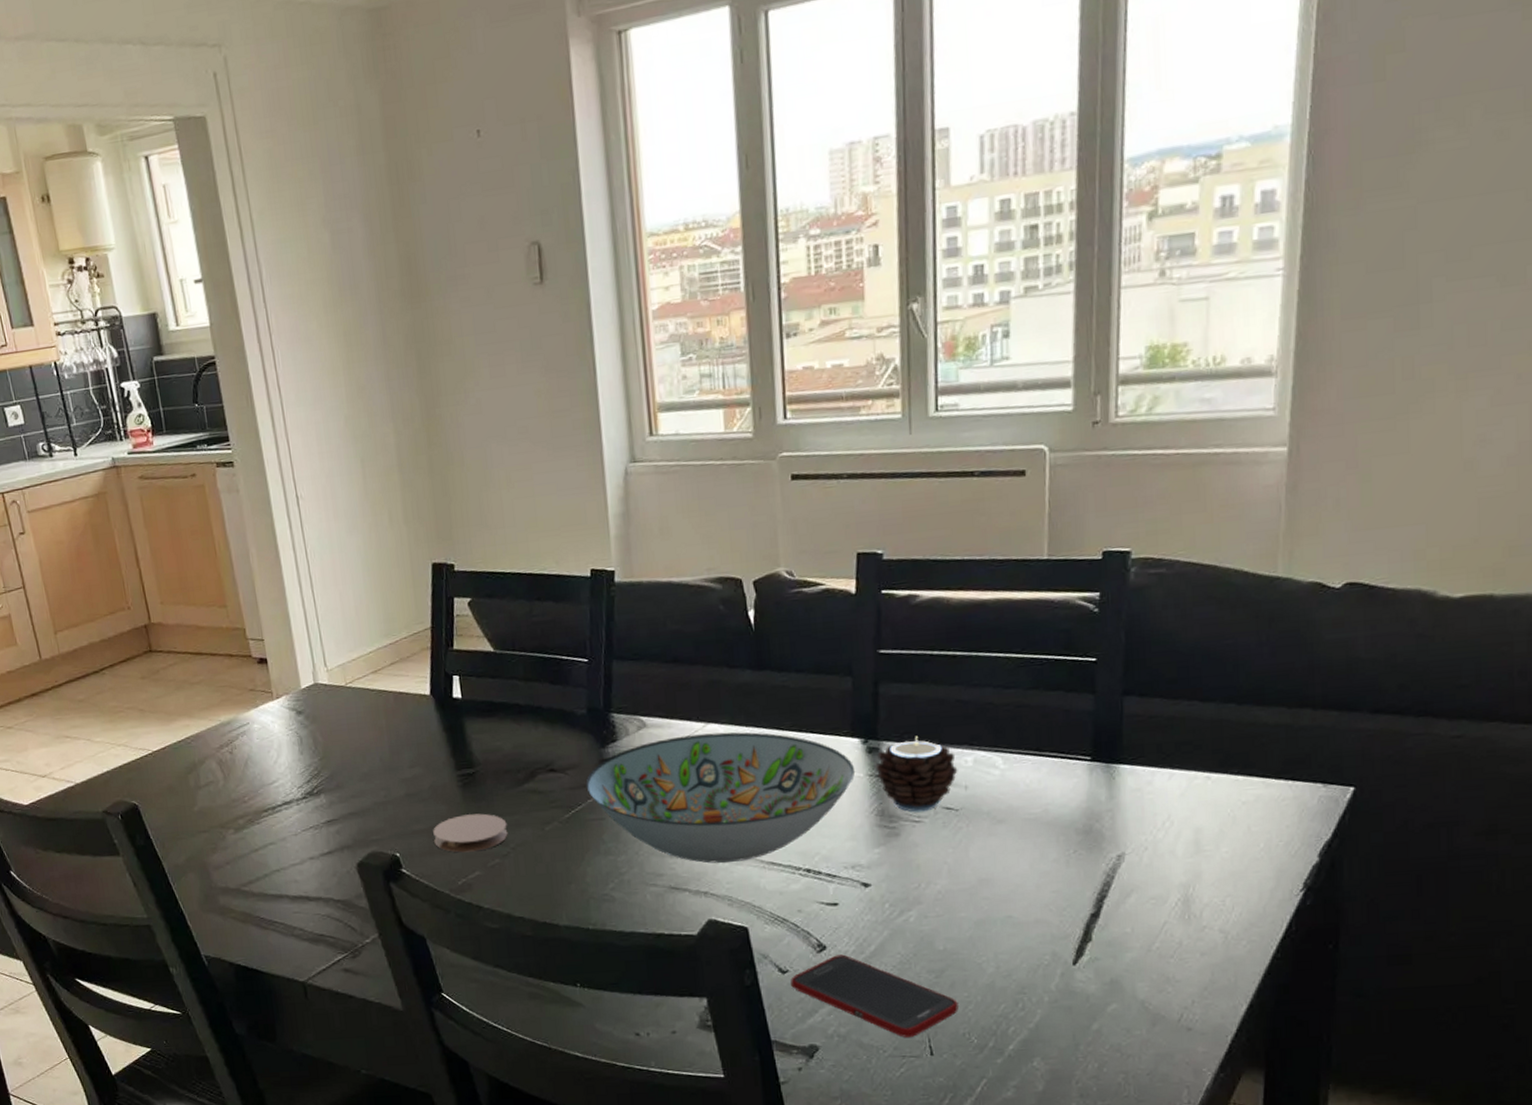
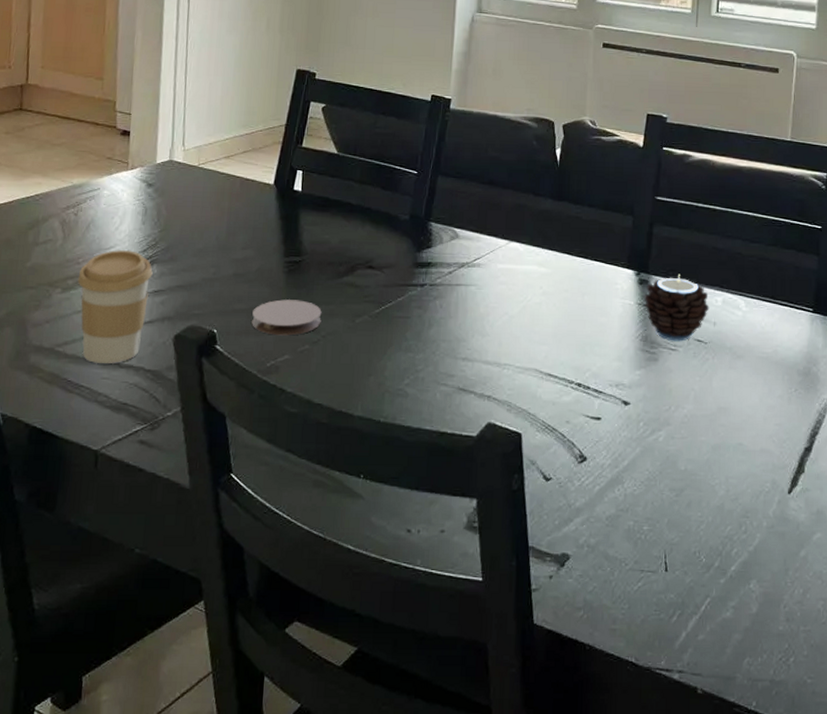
coffee cup: none [247,783,325,899] -> present [77,250,153,363]
decorative bowl: present [586,732,856,864] -> none [398,250,628,371]
cell phone: present [791,954,959,1037] -> none [552,467,692,552]

